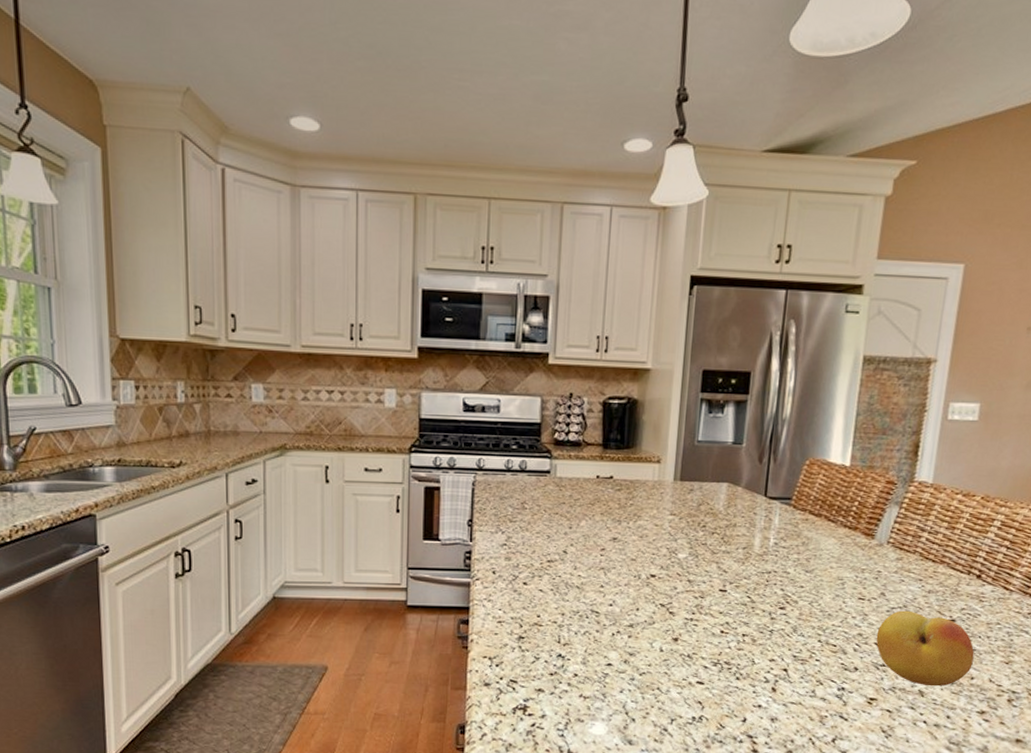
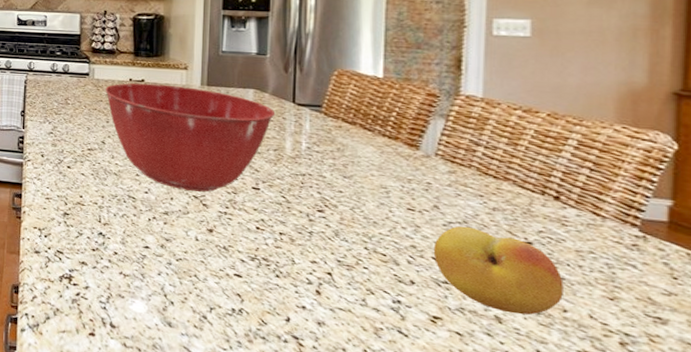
mixing bowl: none [568,480,747,599] -> present [105,83,276,192]

